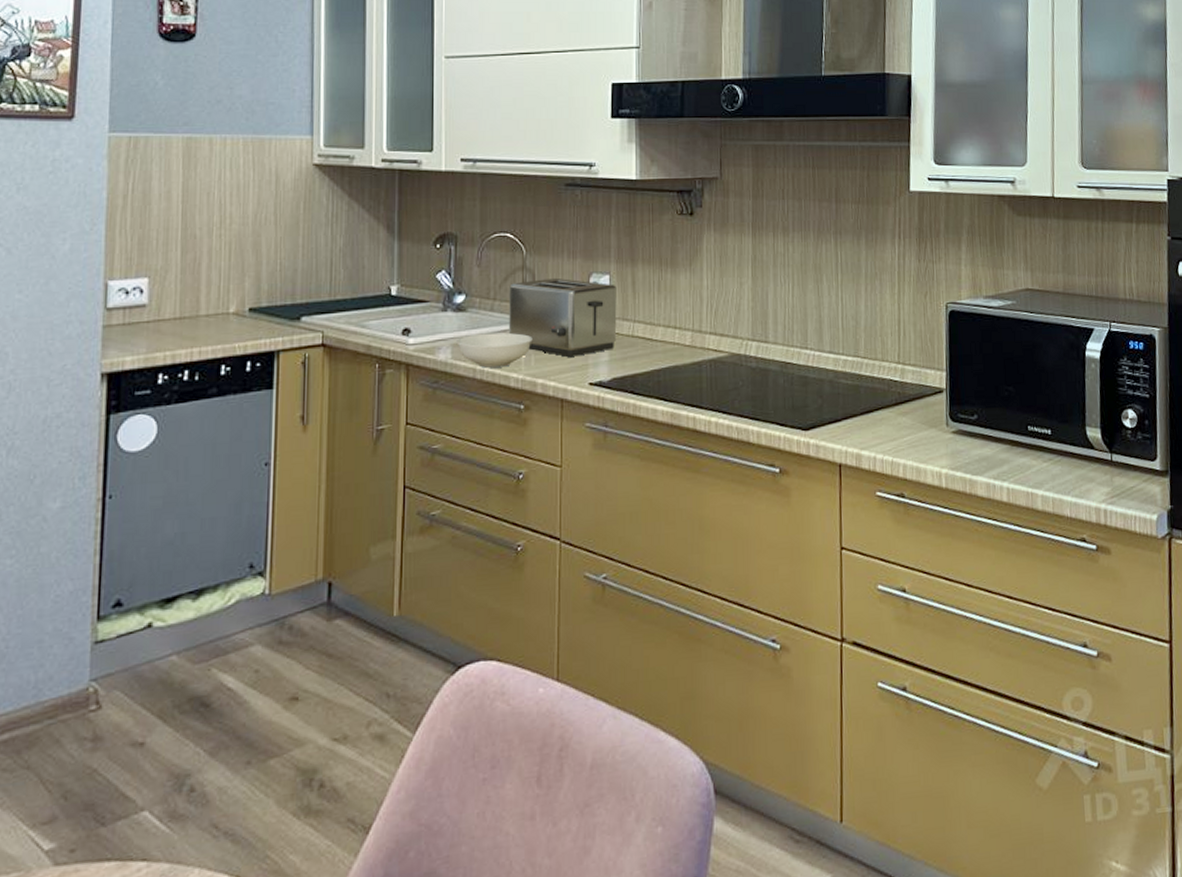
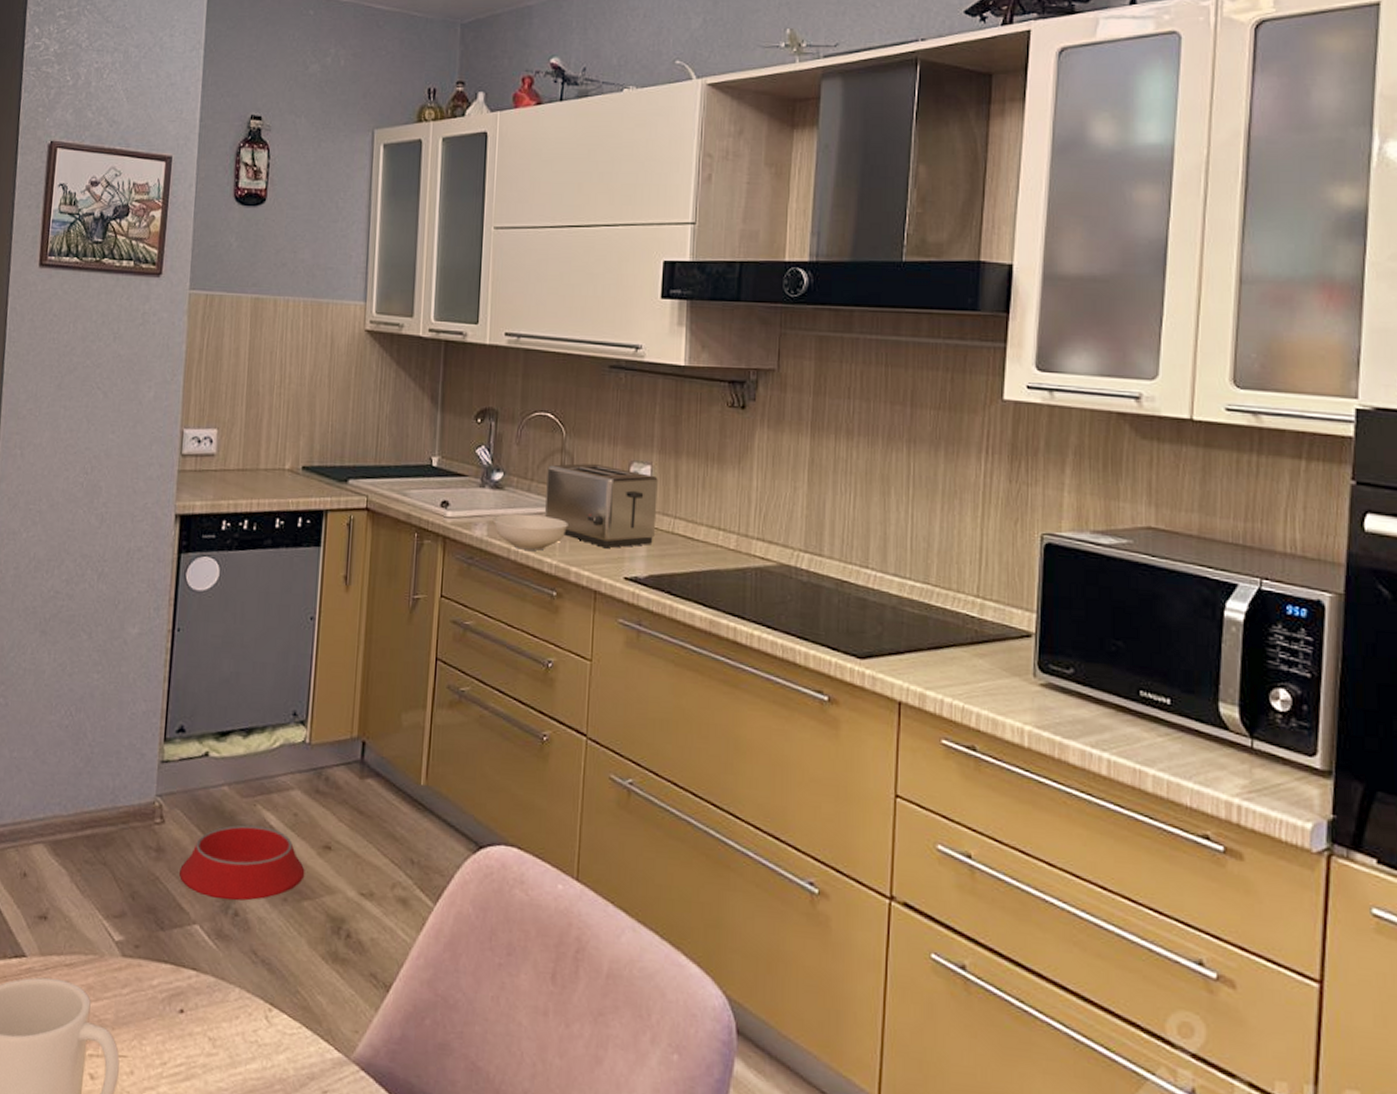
pet bowl: none [120,690,270,779] -> present [178,824,305,901]

